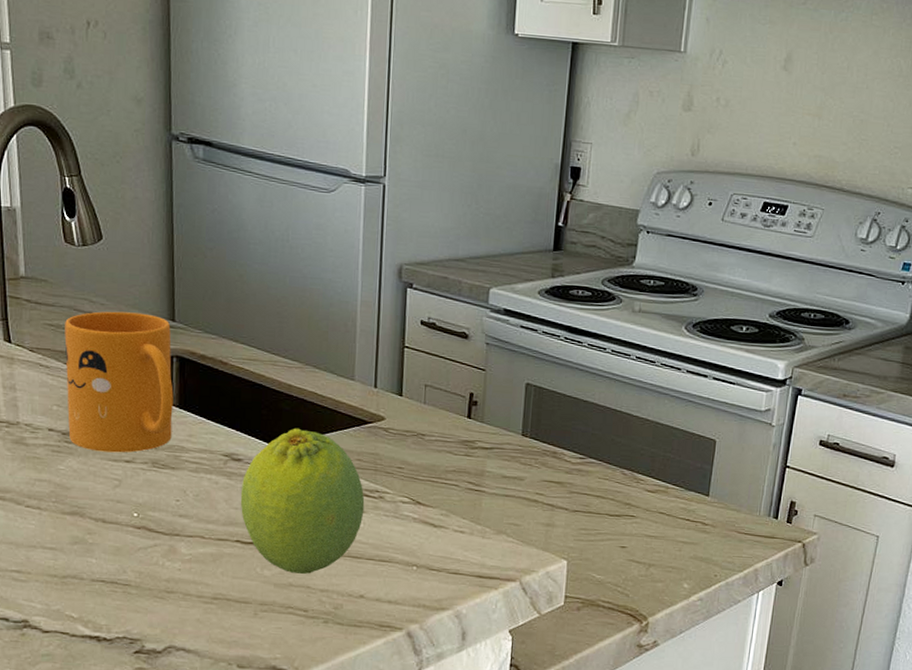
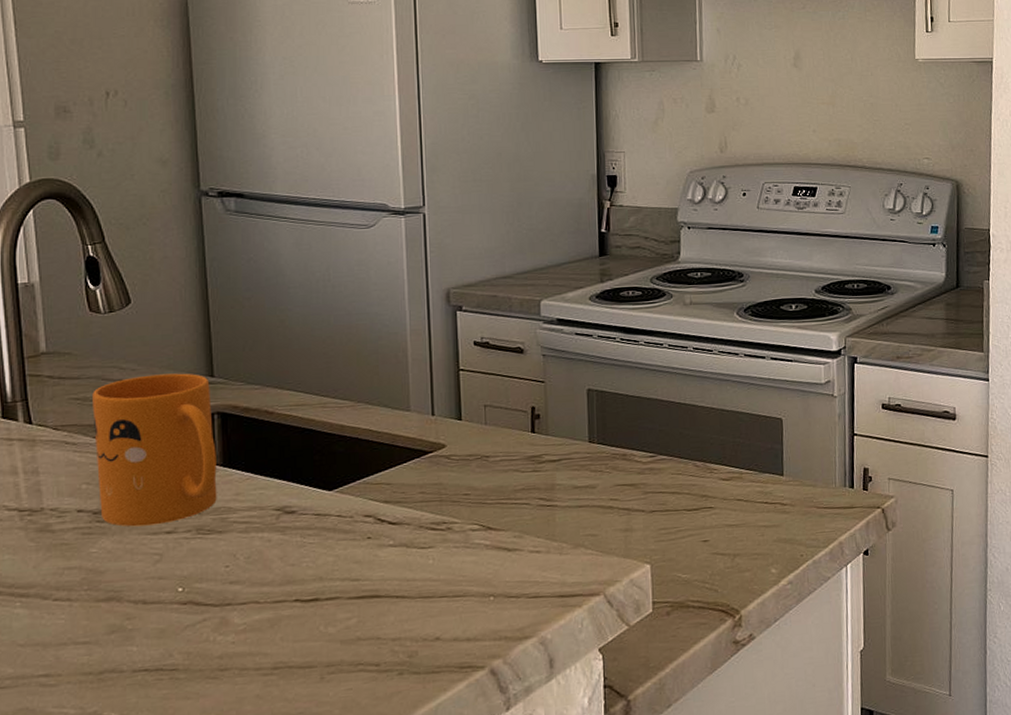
fruit: present [240,428,365,574] -> none [296,469,433,626]

